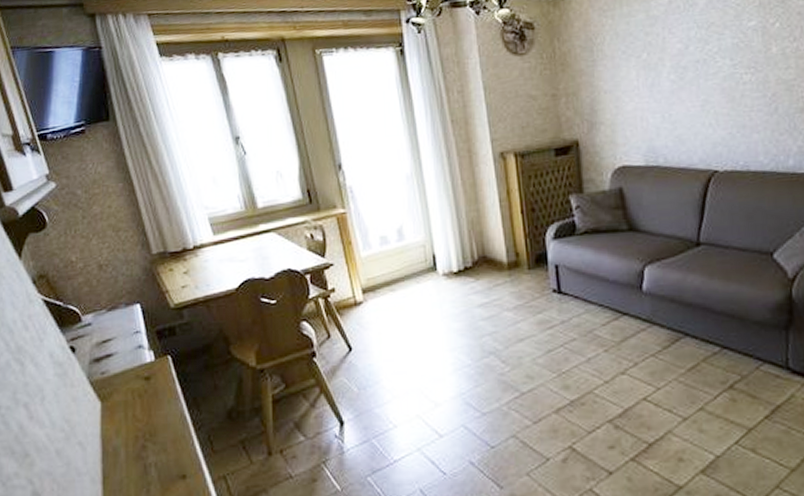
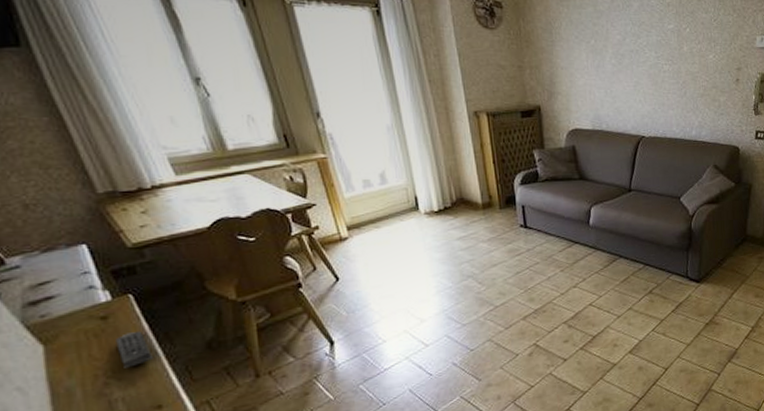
remote control: none [154,393,182,432] -> present [115,330,153,368]

